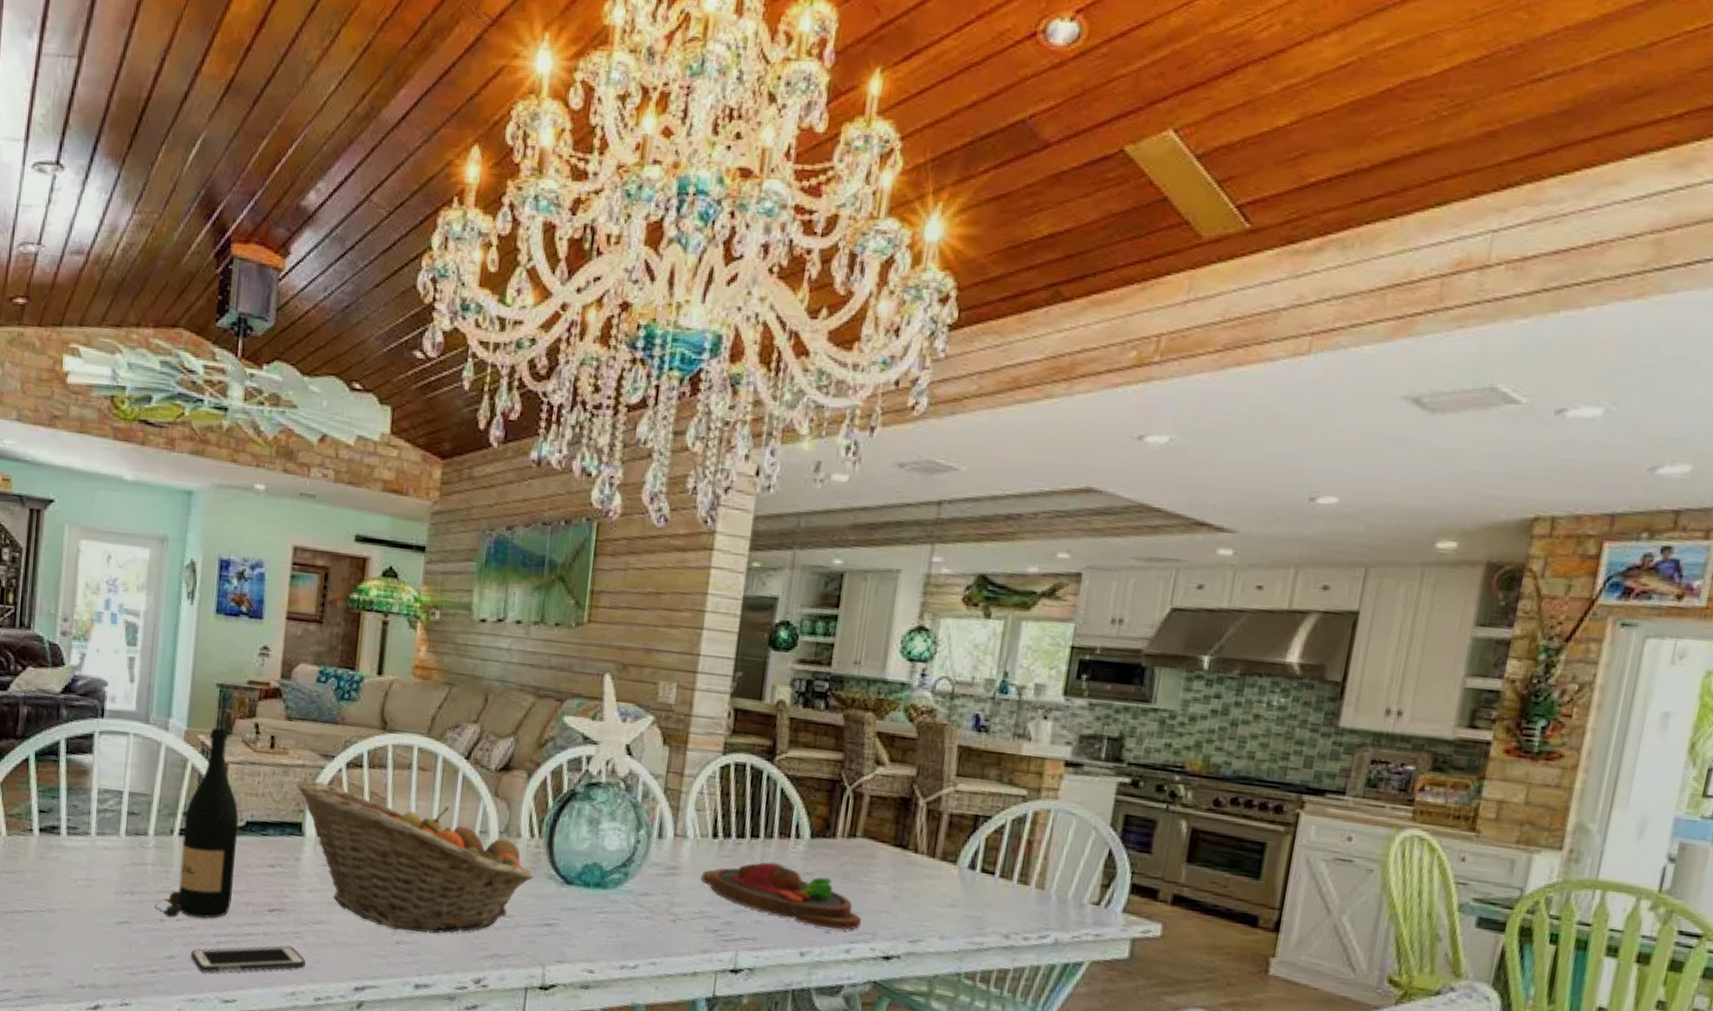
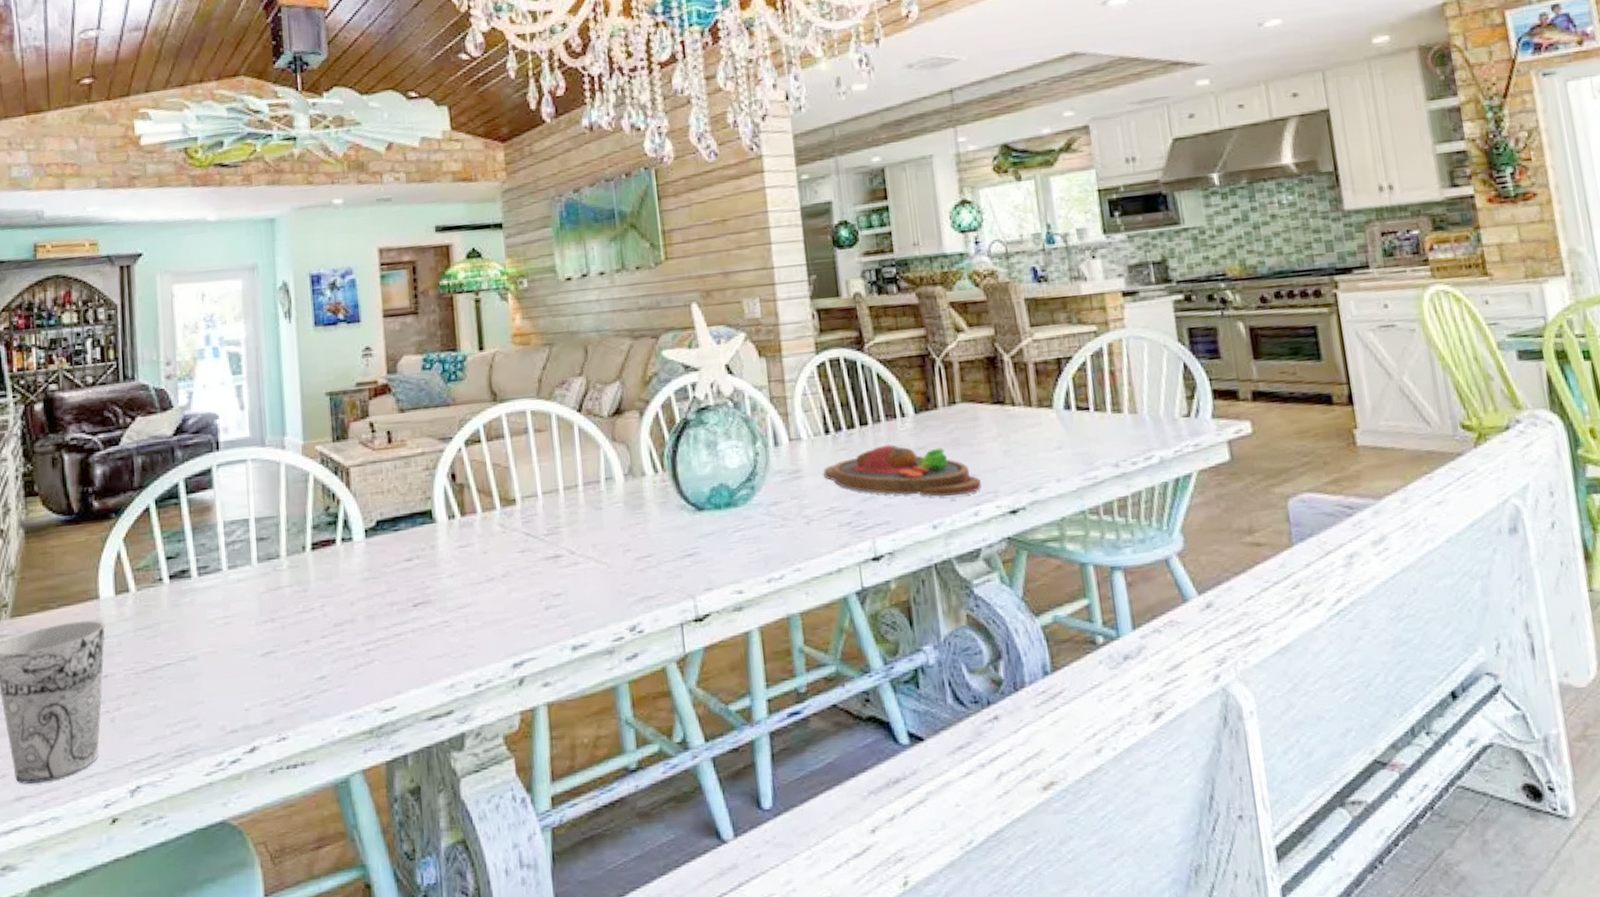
wine bottle: present [154,727,239,919] -> none [298,433,375,637]
cell phone: present [190,945,306,973] -> none [341,637,459,687]
fruit basket: present [297,779,534,934] -> none [420,462,666,596]

